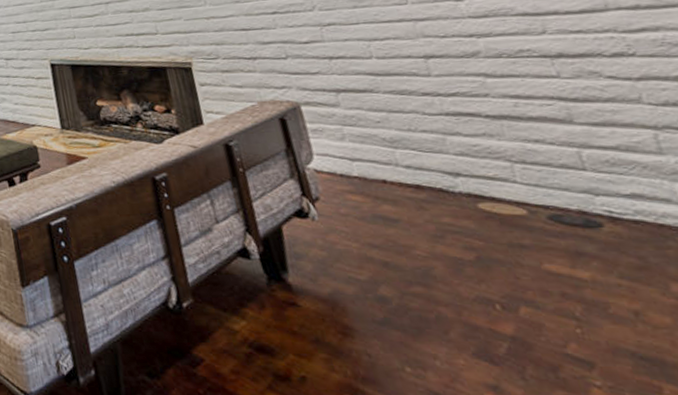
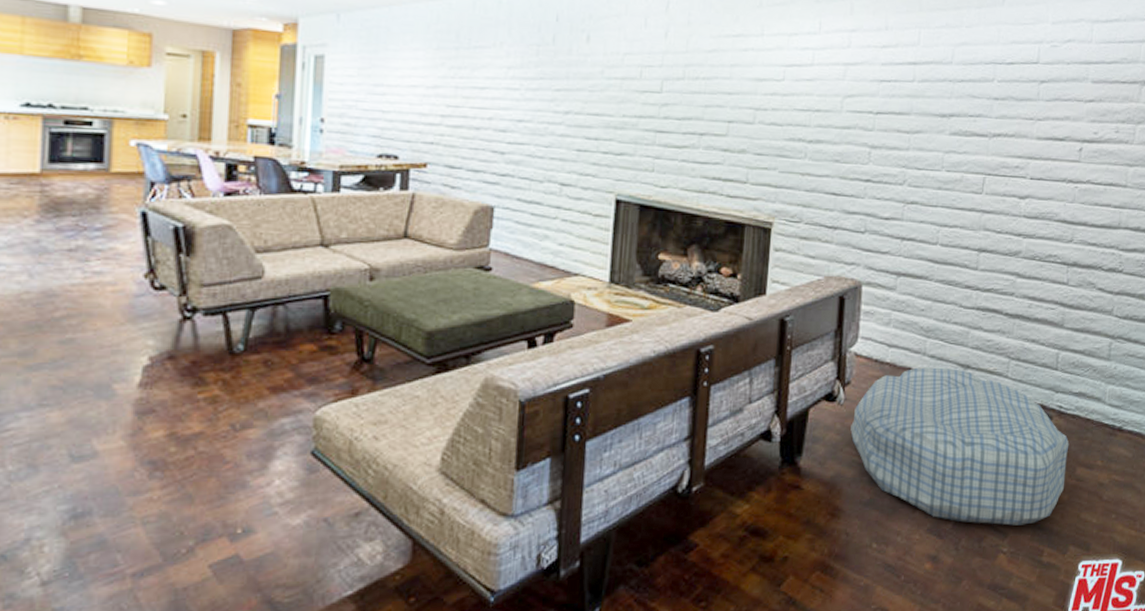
dog bed: none [332,177,661,353] -> present [850,367,1069,526]

